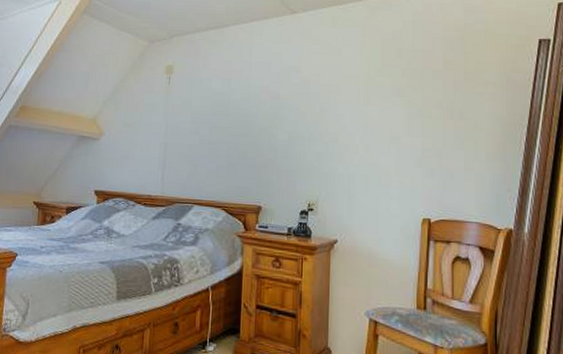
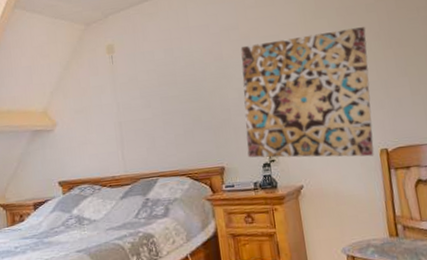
wall art: none [287,90,429,224] -> present [240,27,374,158]

